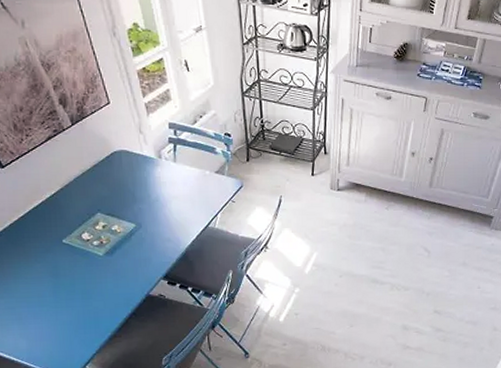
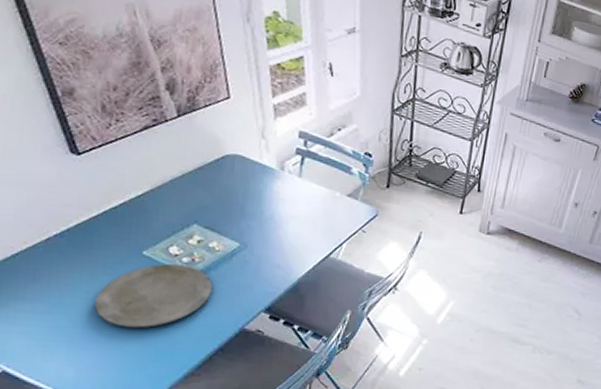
plate: none [33,248,120,303] -> present [95,264,213,328]

